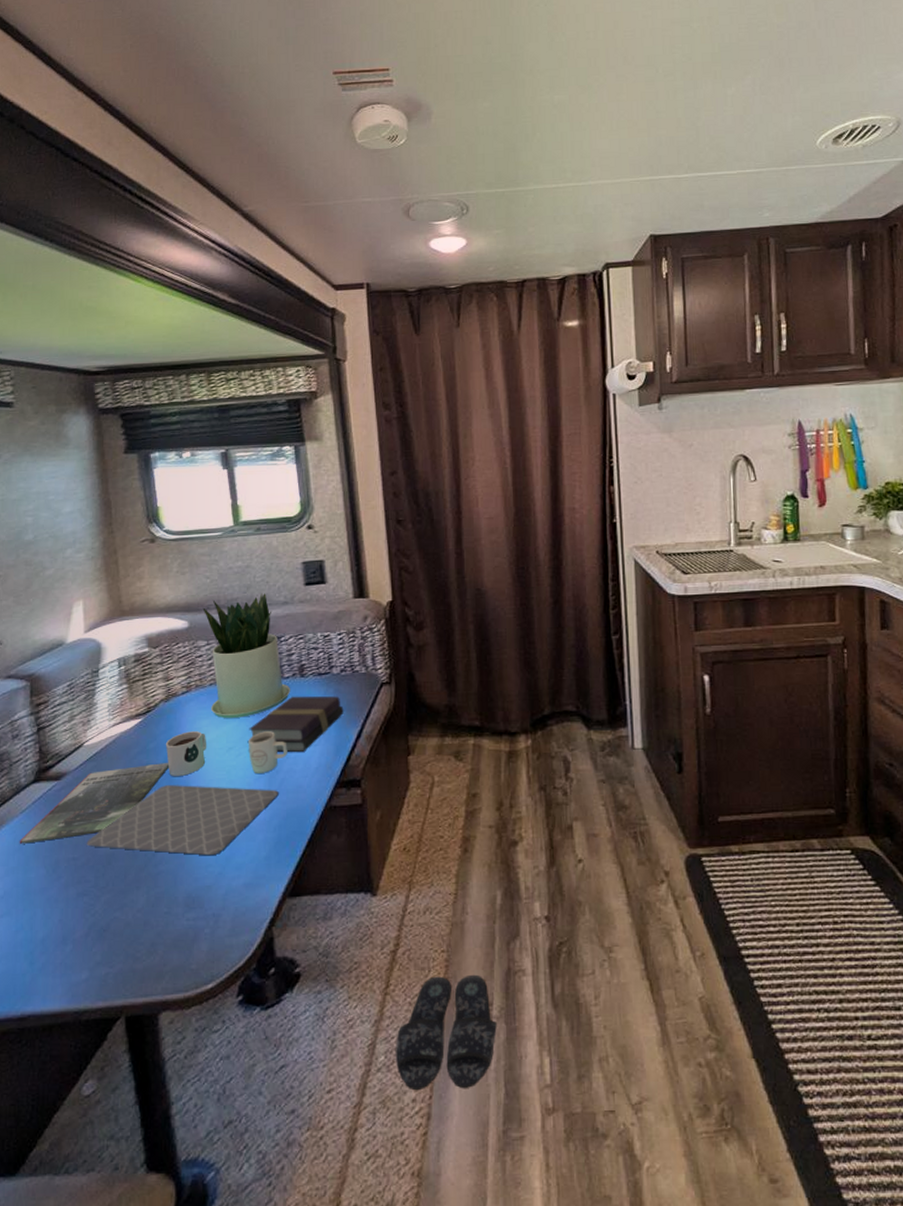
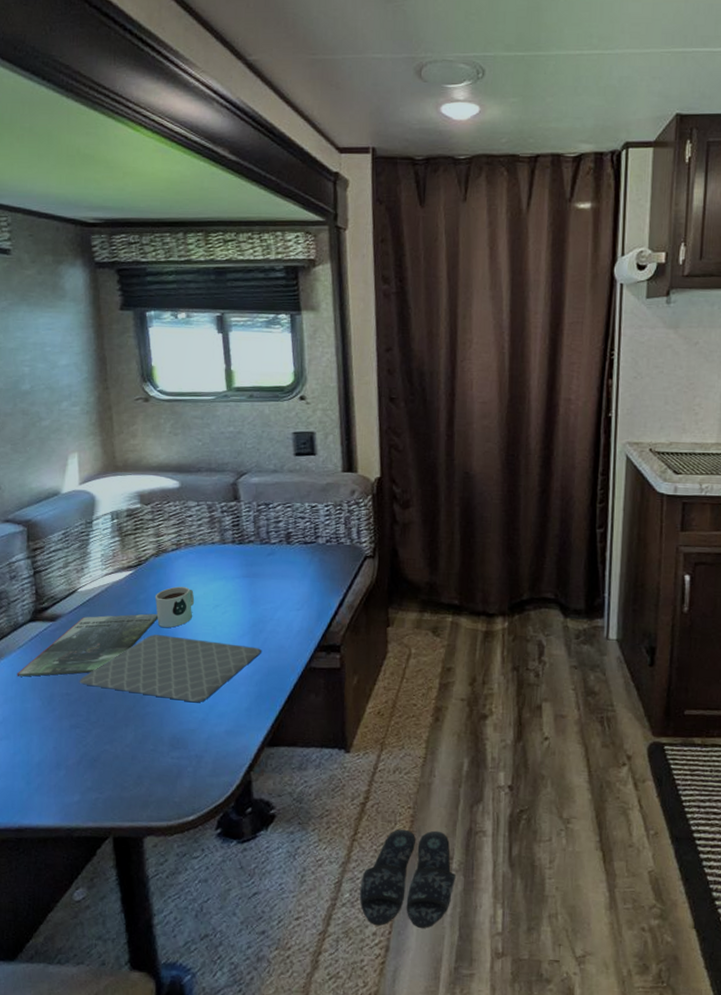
planter: present [202,593,291,718] -> none [194,460,277,578]
book: present [247,696,344,752] -> none [233,561,327,615]
mug: present [249,731,287,773] -> none [234,592,271,632]

